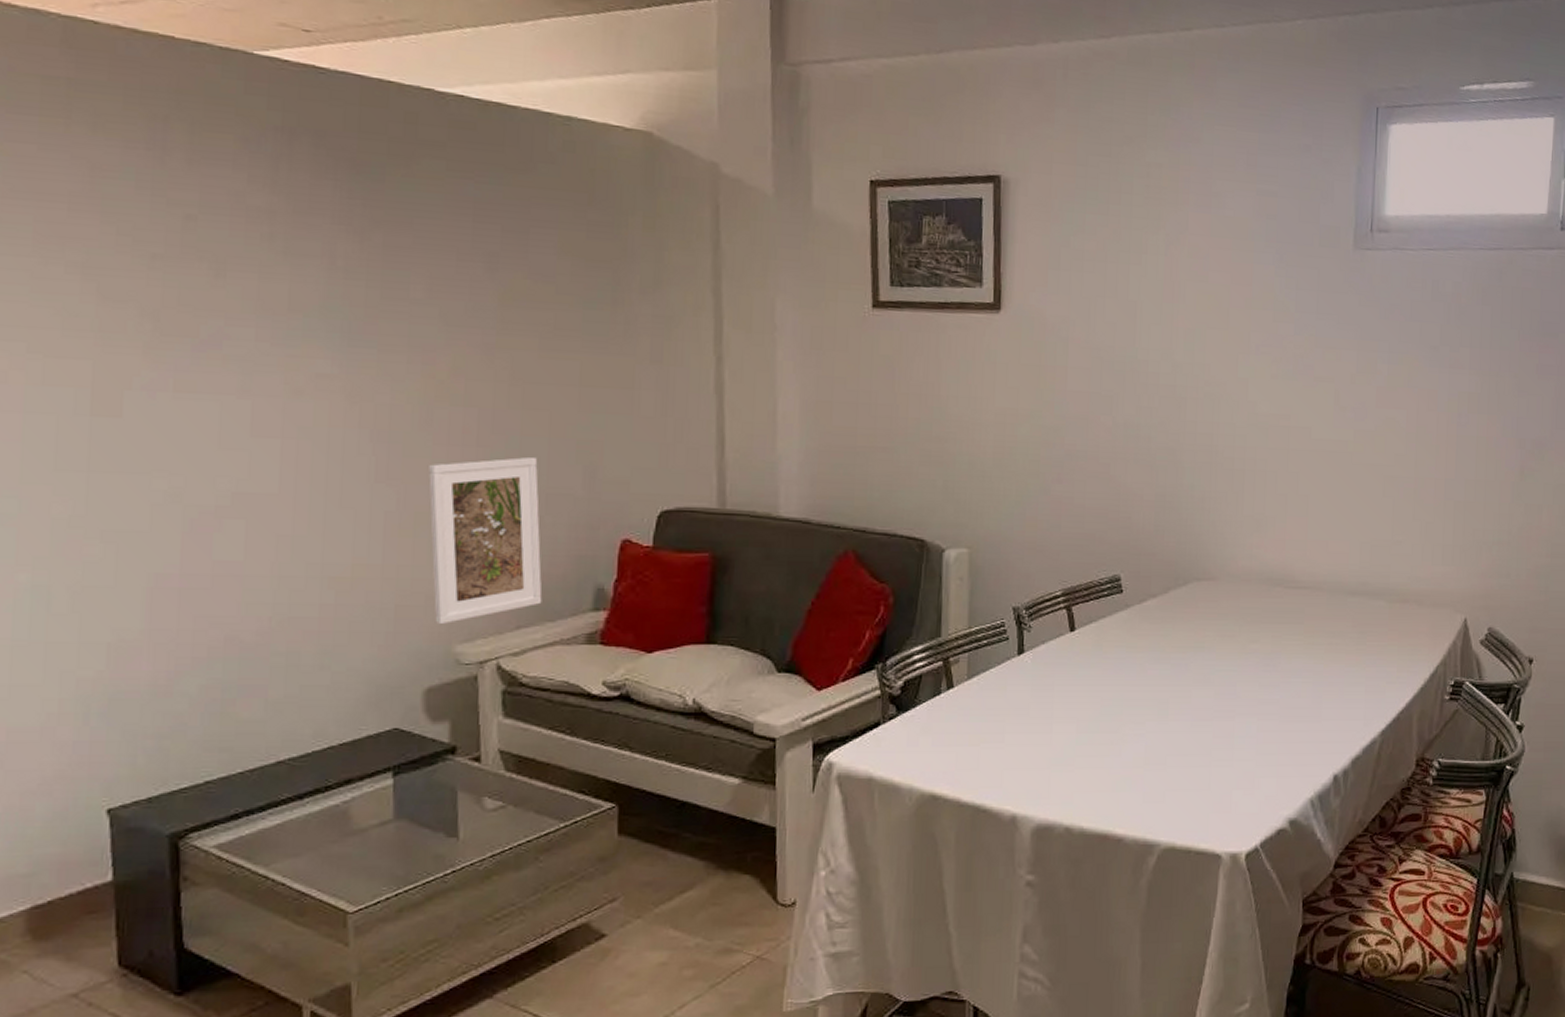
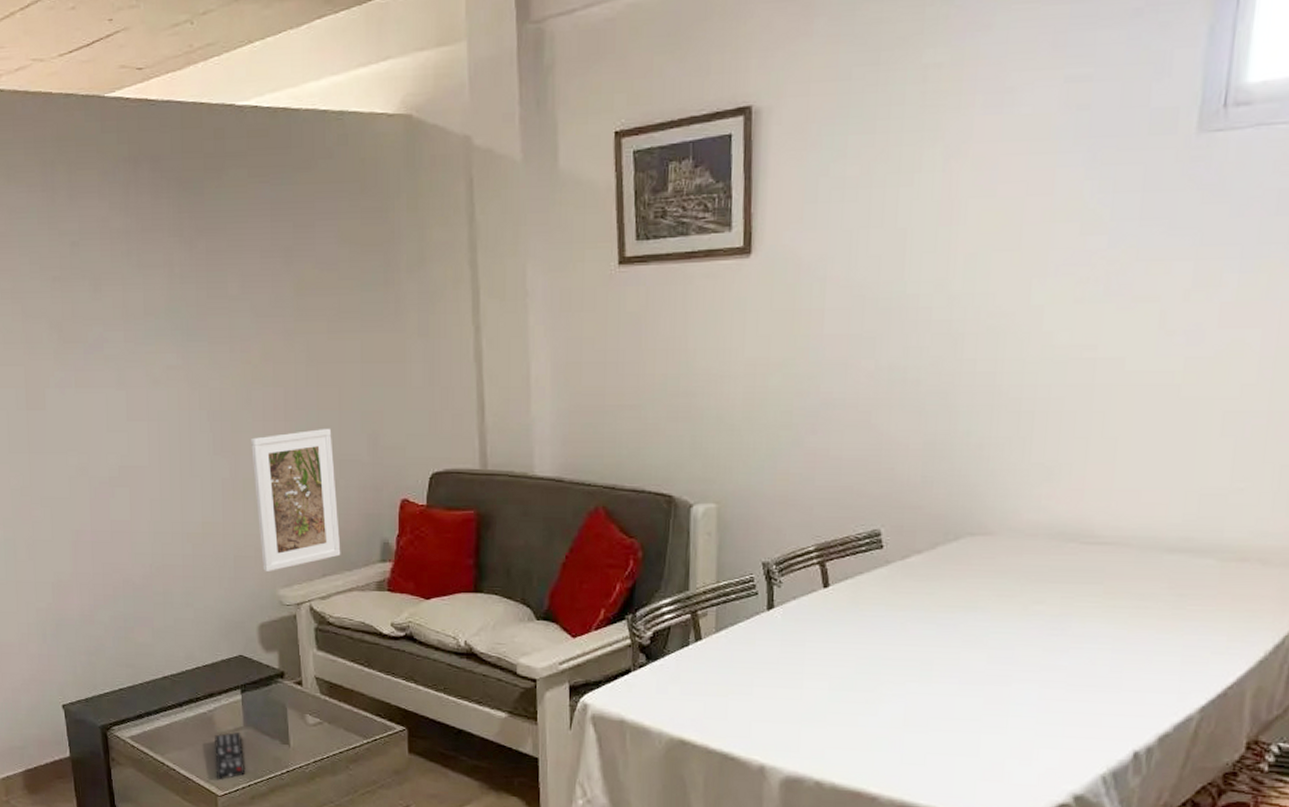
remote control: none [347,827,392,892] -> present [215,732,245,780]

